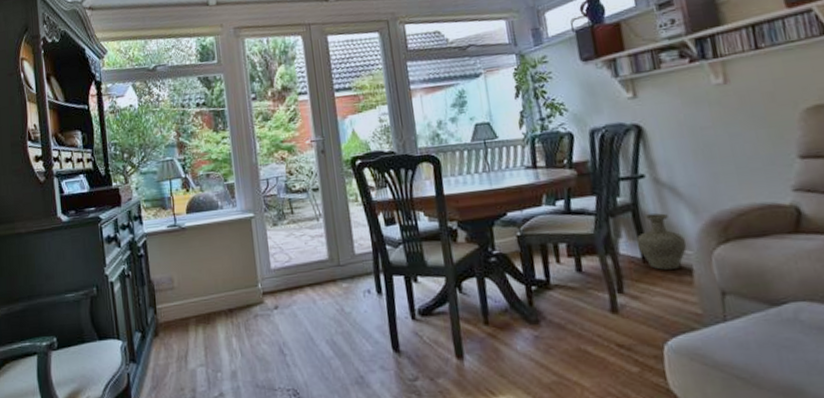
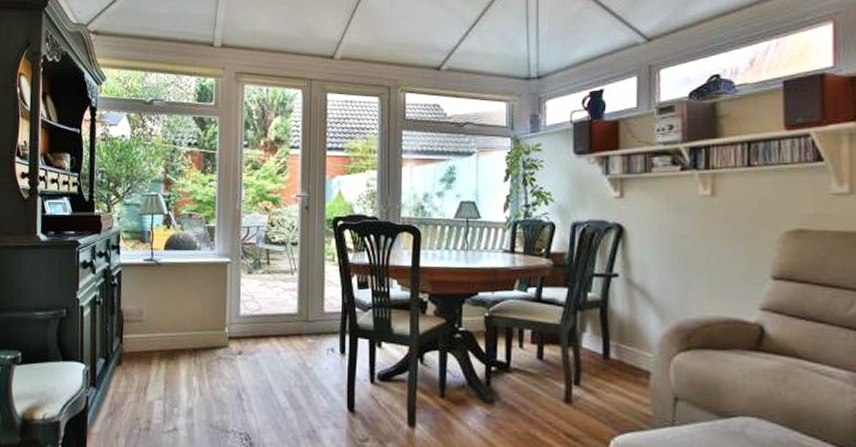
vase: present [636,213,687,270] -> none [600,313,649,369]

